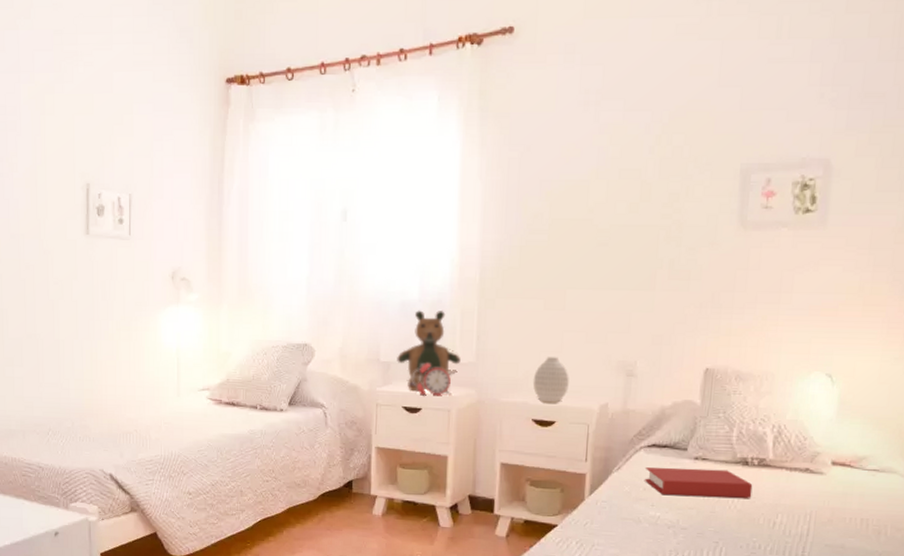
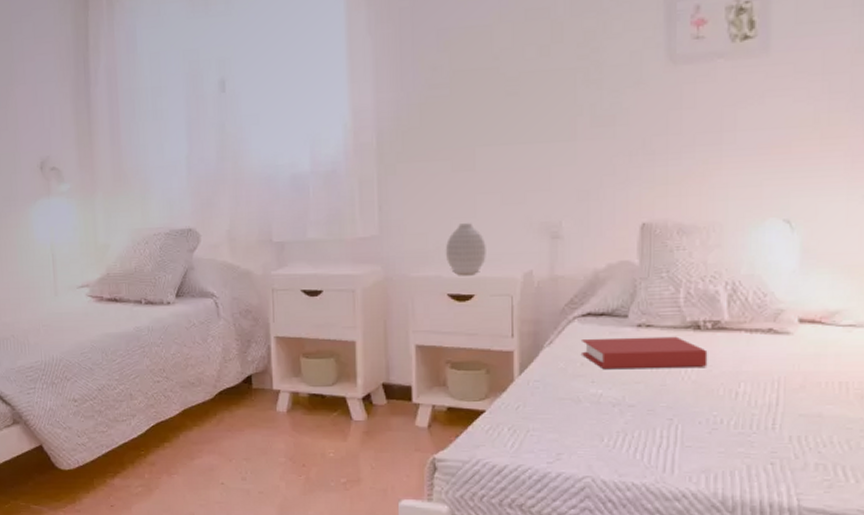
teddy bear: present [397,310,461,392] -> none [291,181,362,273]
alarm clock: present [411,362,456,396] -> none [309,239,358,277]

